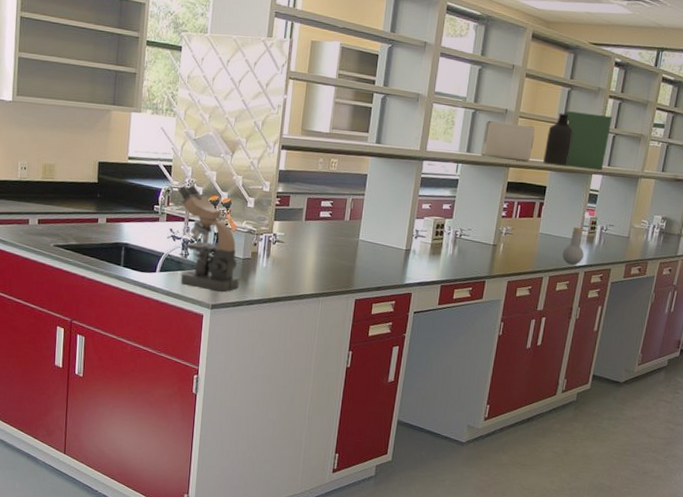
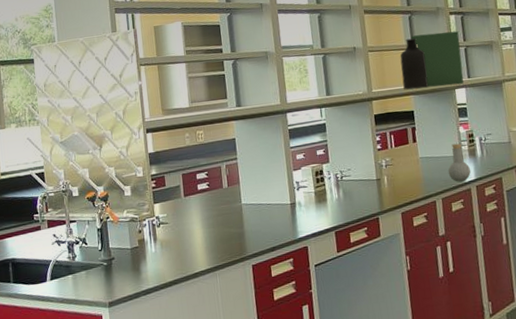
microscope: present [178,185,240,292] -> none [54,186,133,288]
box: present [481,120,535,162] -> none [337,57,390,97]

